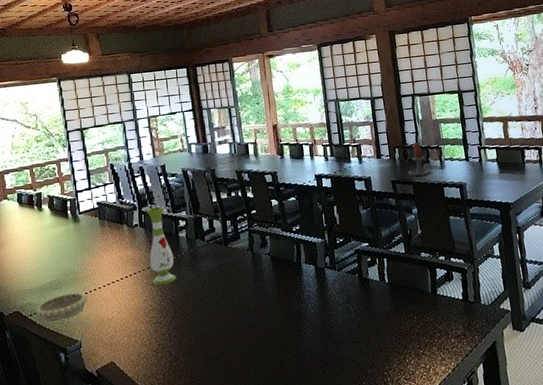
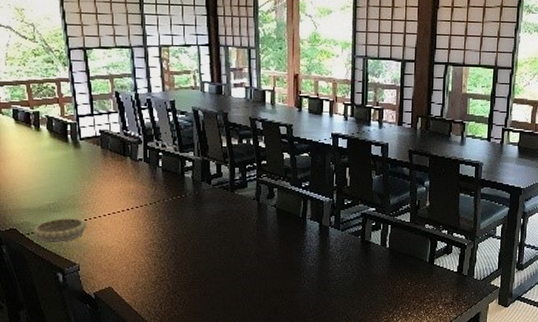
vase: present [147,206,176,286] -> none [152,143,179,222]
candle holder: present [408,142,432,176] -> none [427,115,451,149]

